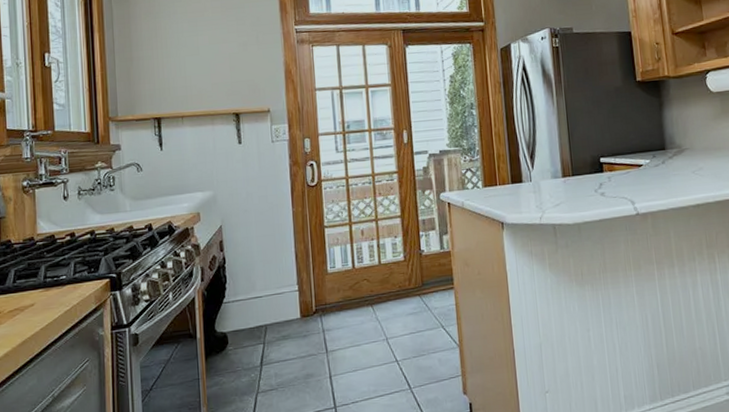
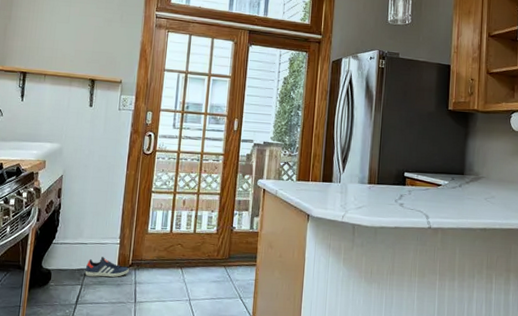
sneaker: none [265,308,314,332] -> present [84,257,129,277]

